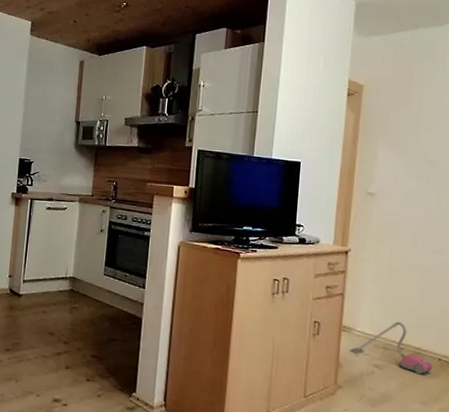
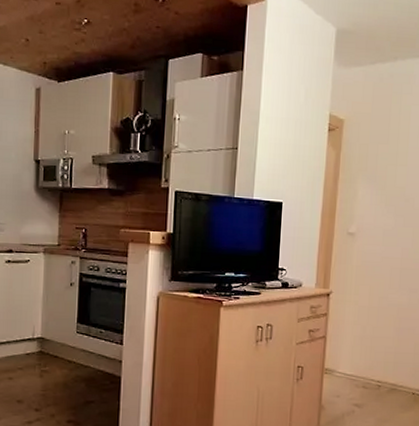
vacuum cleaner: present [350,321,433,375] -> none [332,360,408,410]

